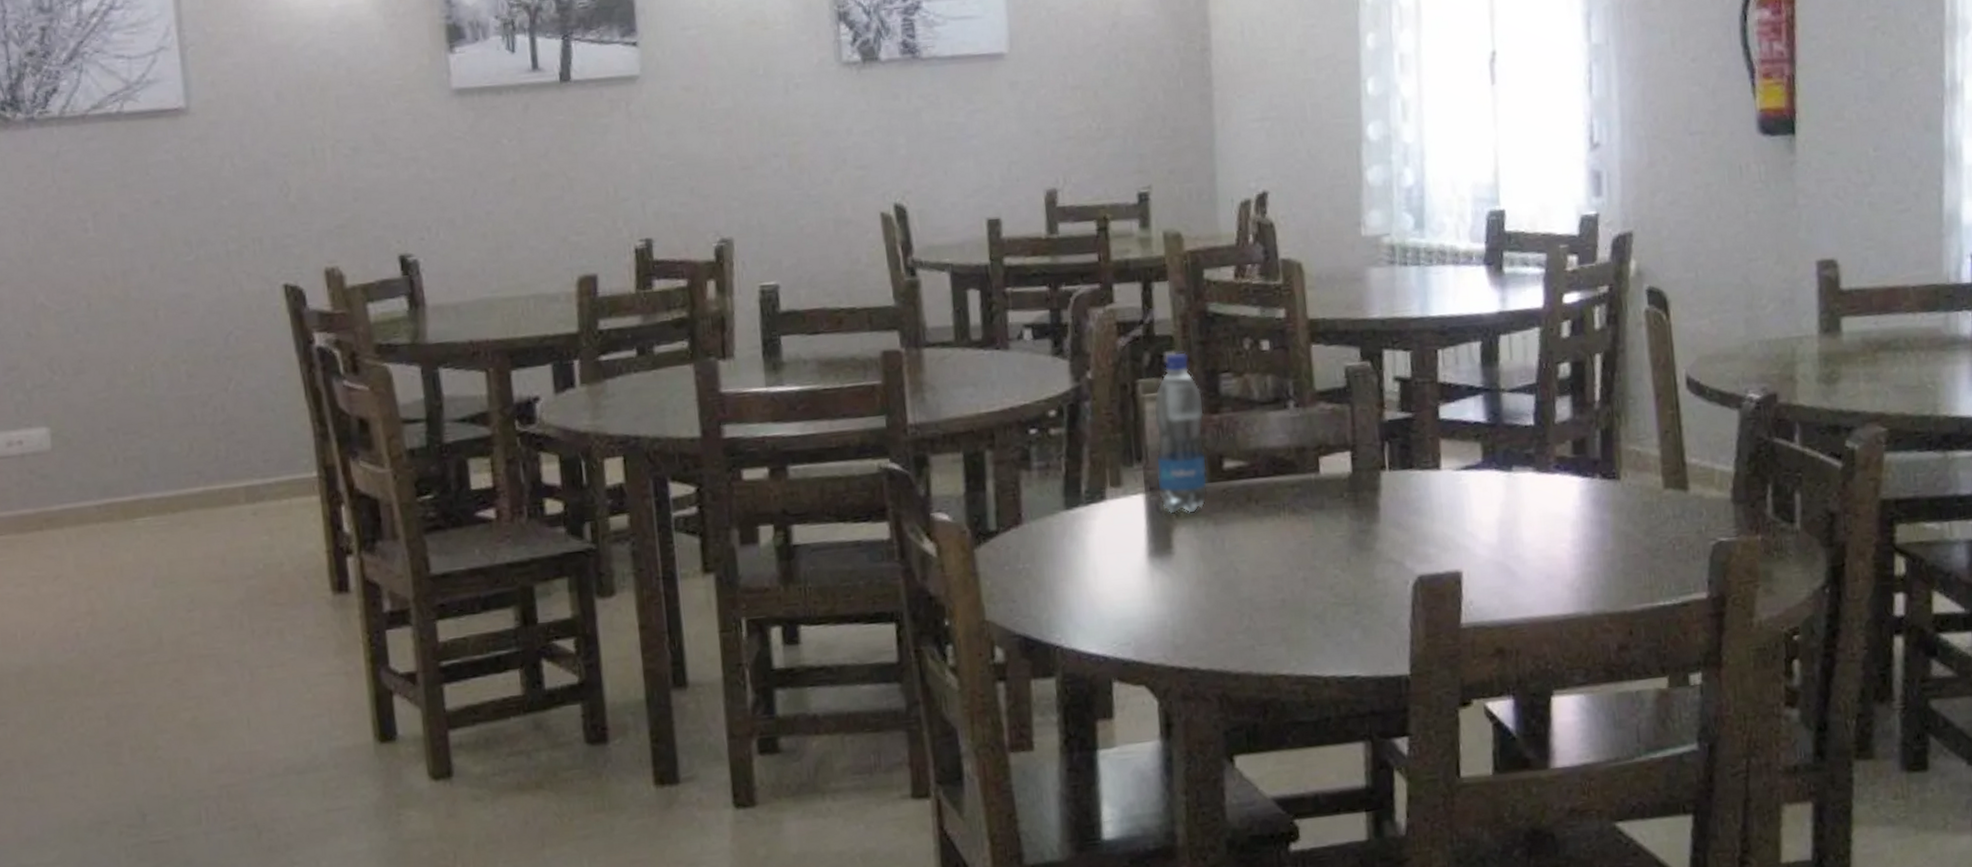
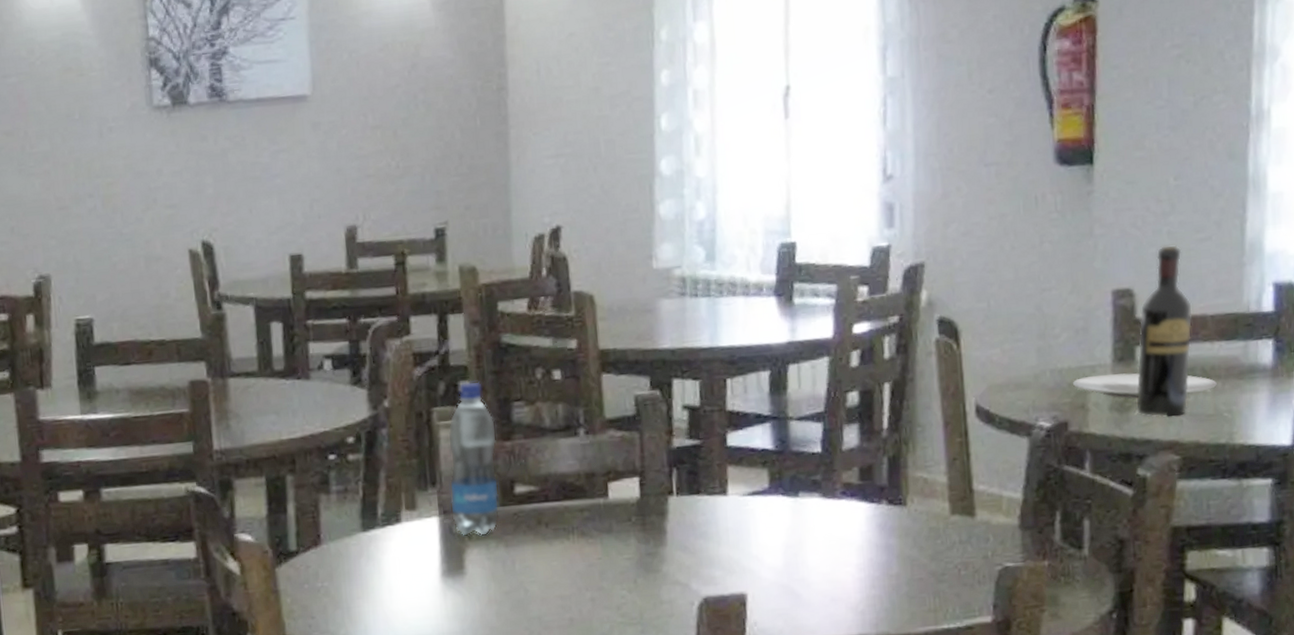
plate: none [1780,343,1920,370] -> present [1072,372,1217,399]
wine bottle: none [1842,216,1895,389] -> present [1135,245,1193,417]

